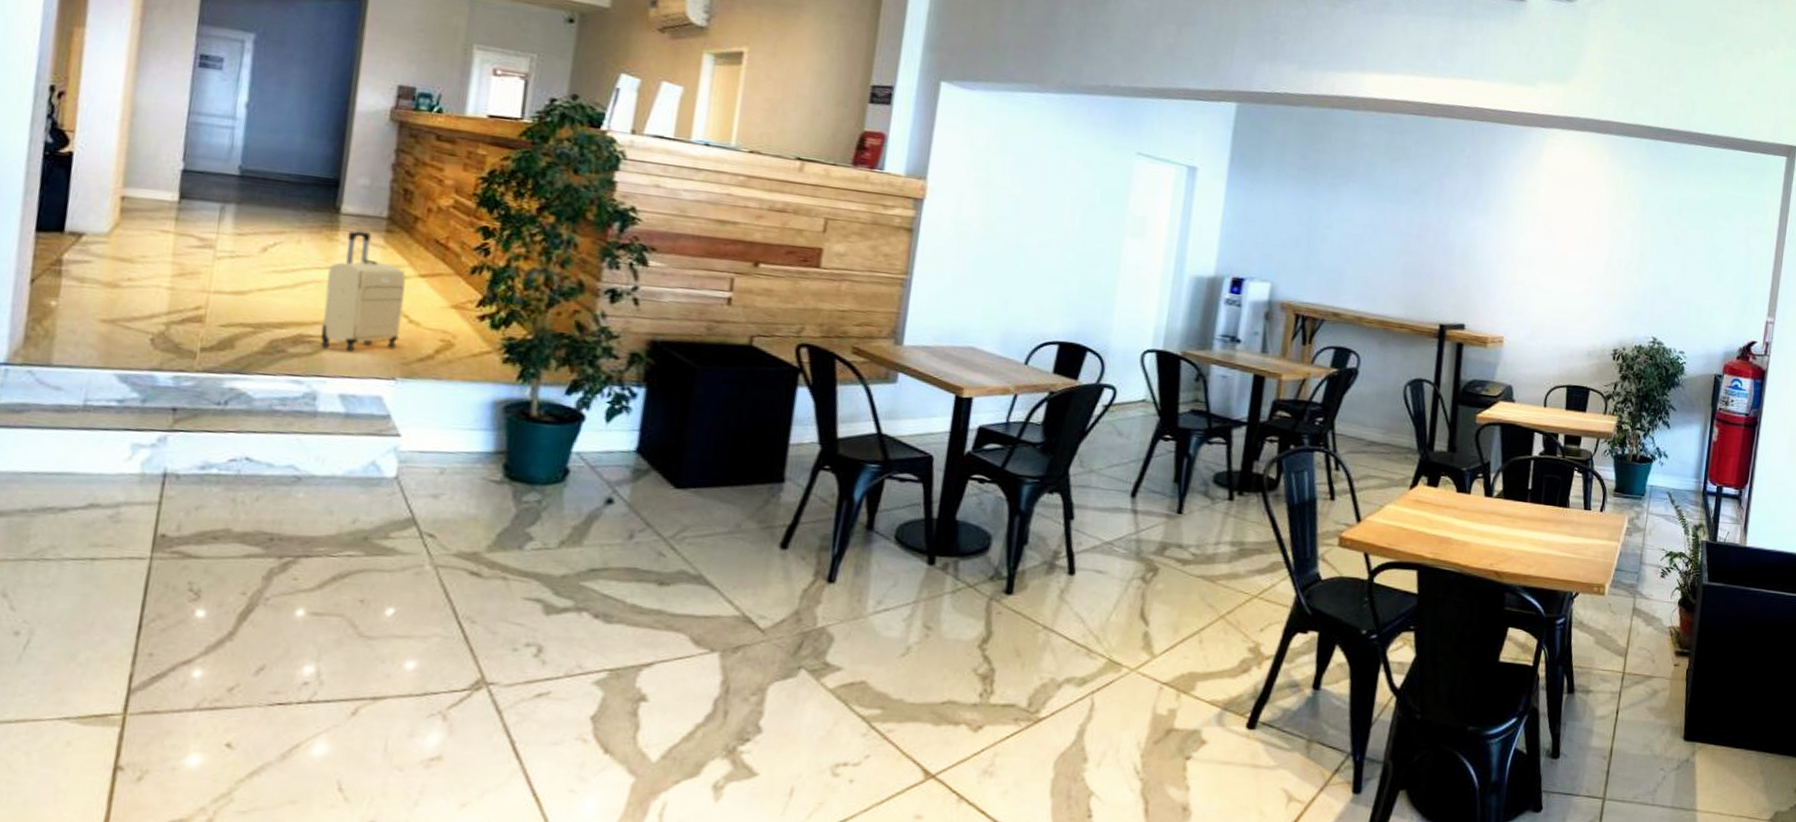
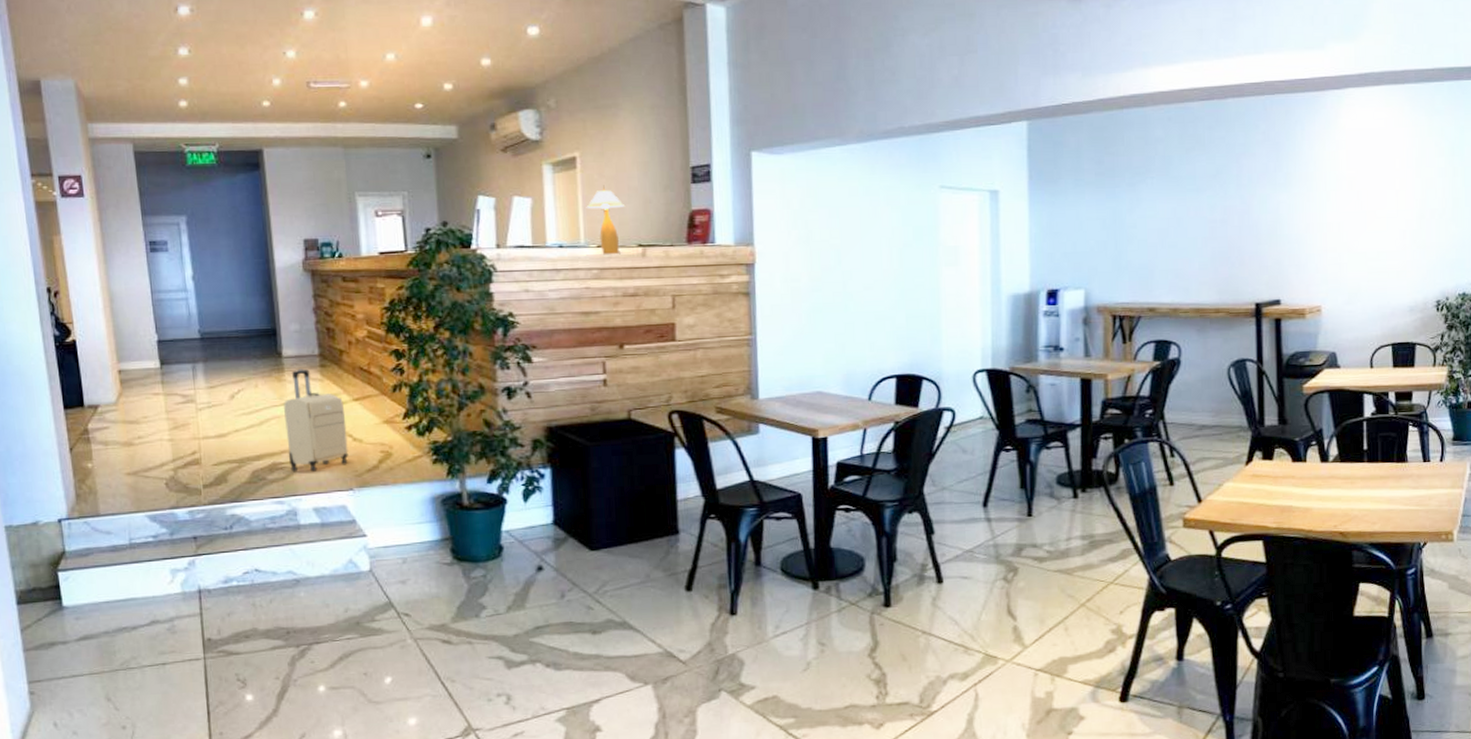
table lamp: none [744,87,790,165] -> present [586,185,626,255]

